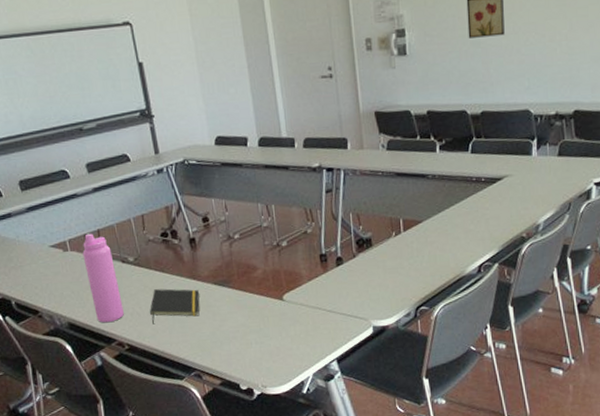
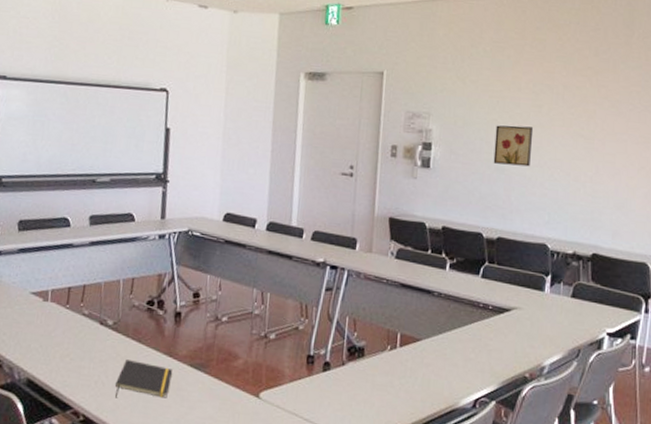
water bottle: present [82,233,124,323] -> none [58,287,93,387]

